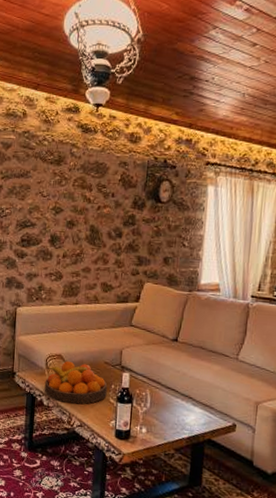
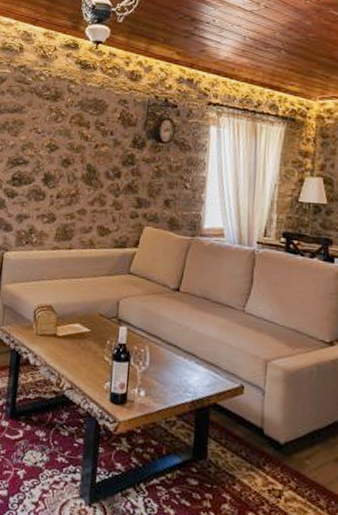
fruit bowl: present [44,361,108,405] -> none [31,312,103,363]

